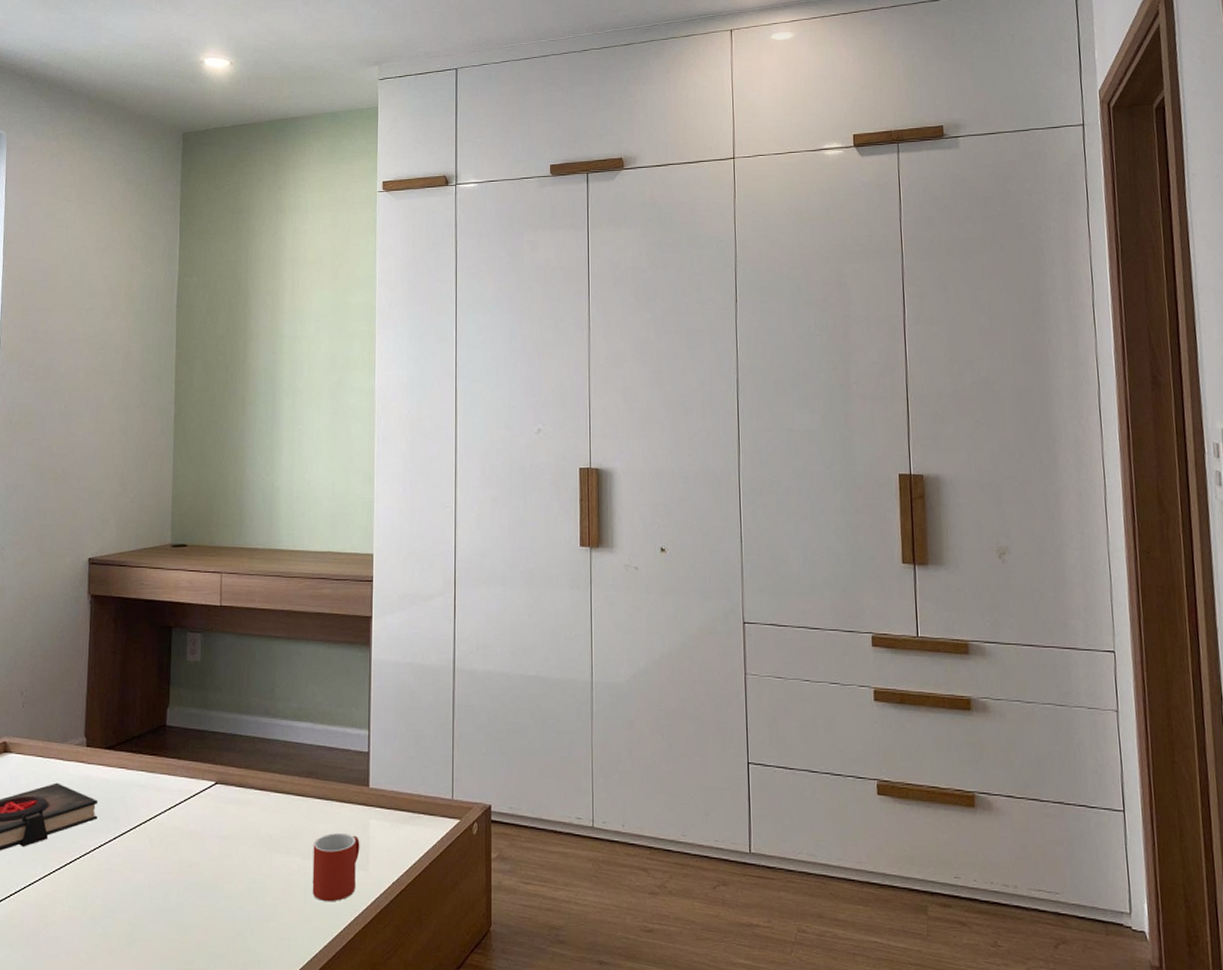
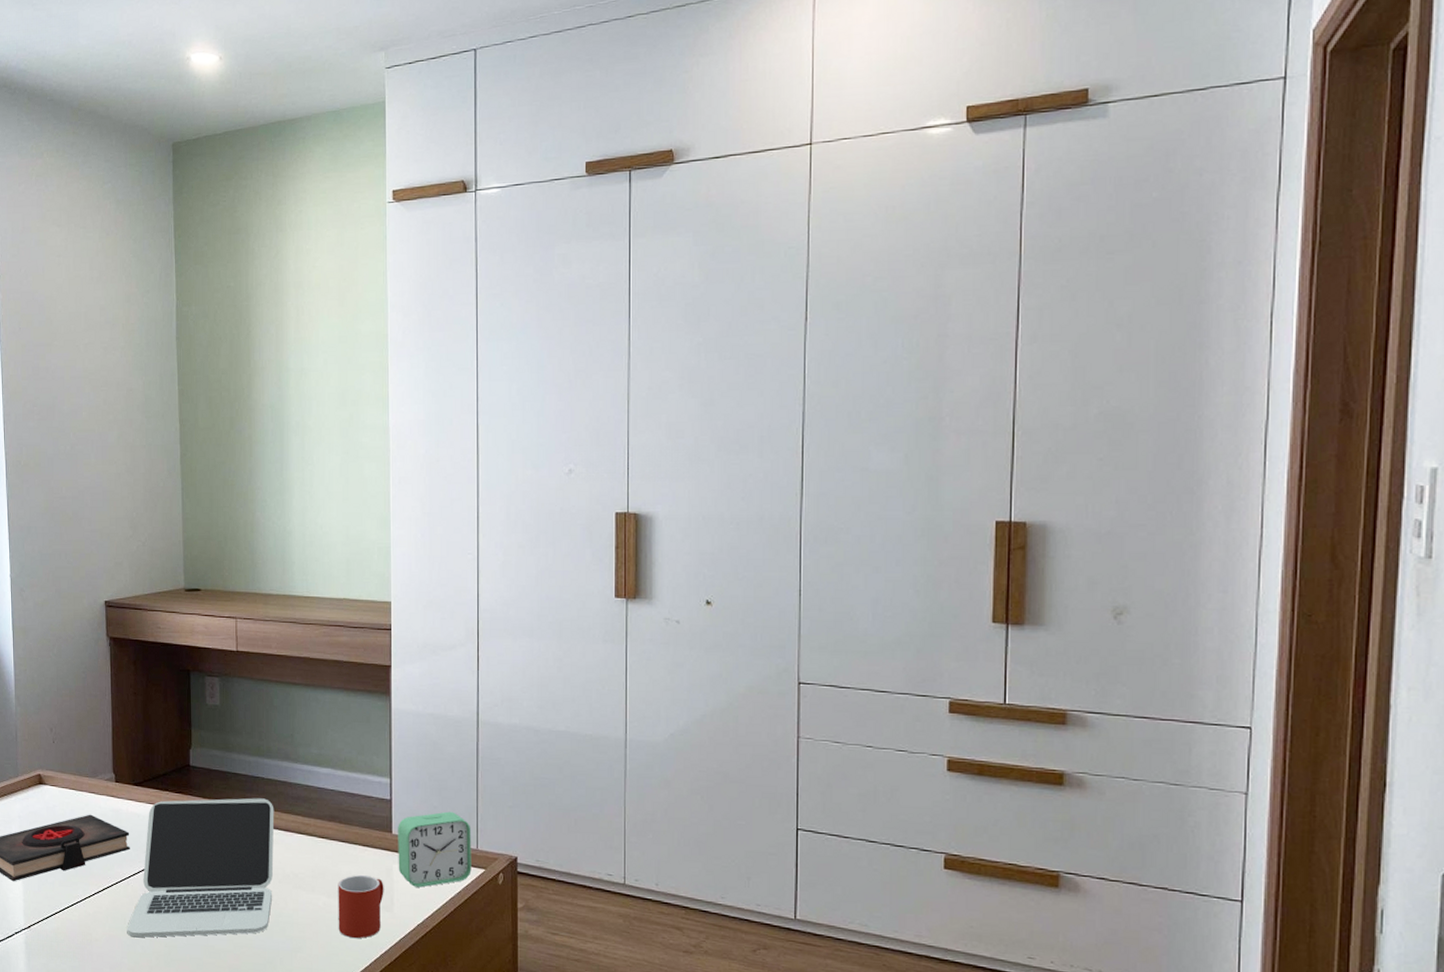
laptop: none [88,757,251,917] -> present [127,798,275,938]
alarm clock: none [374,761,447,843] -> present [398,811,472,888]

